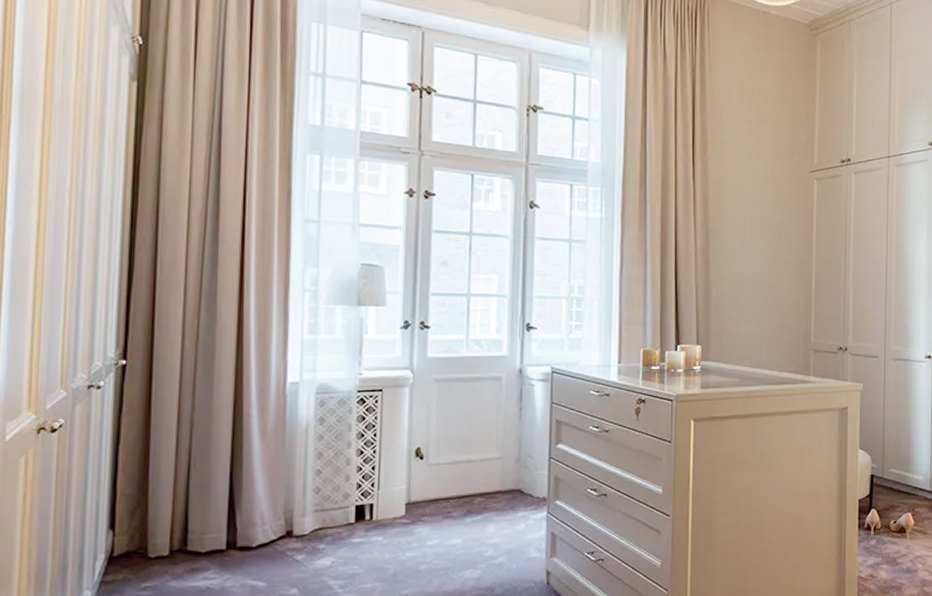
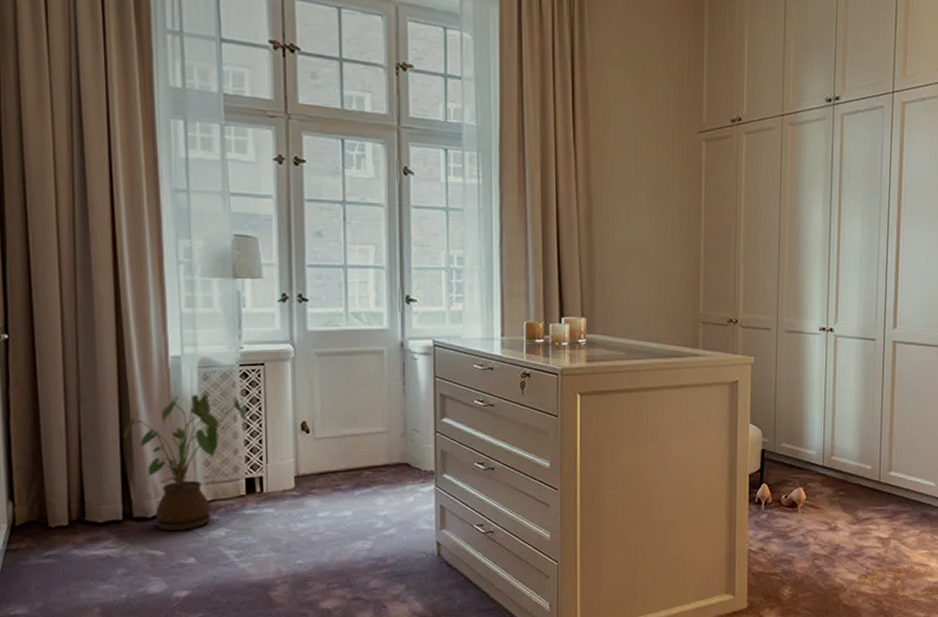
house plant: none [234,420,362,560] -> present [123,394,248,531]

